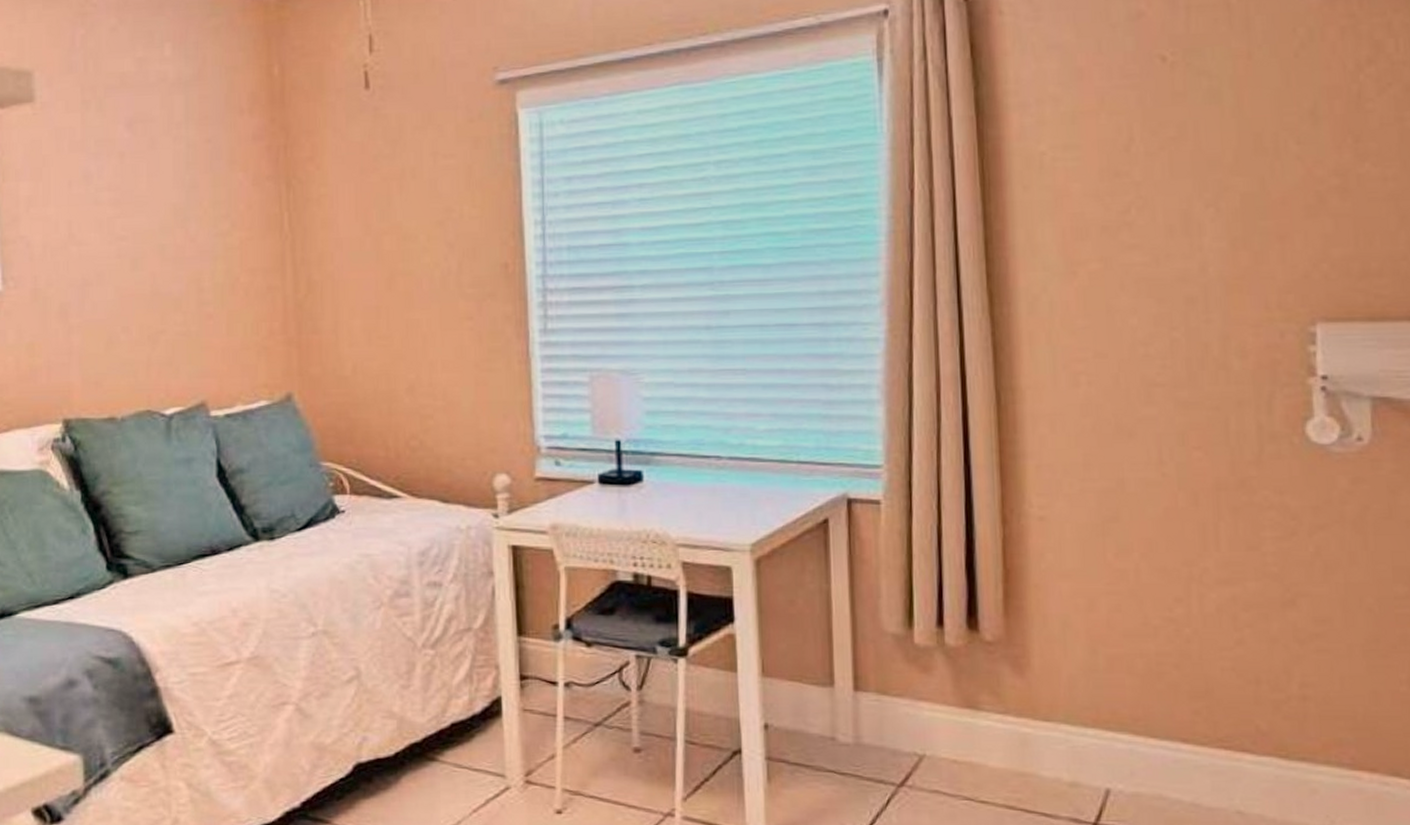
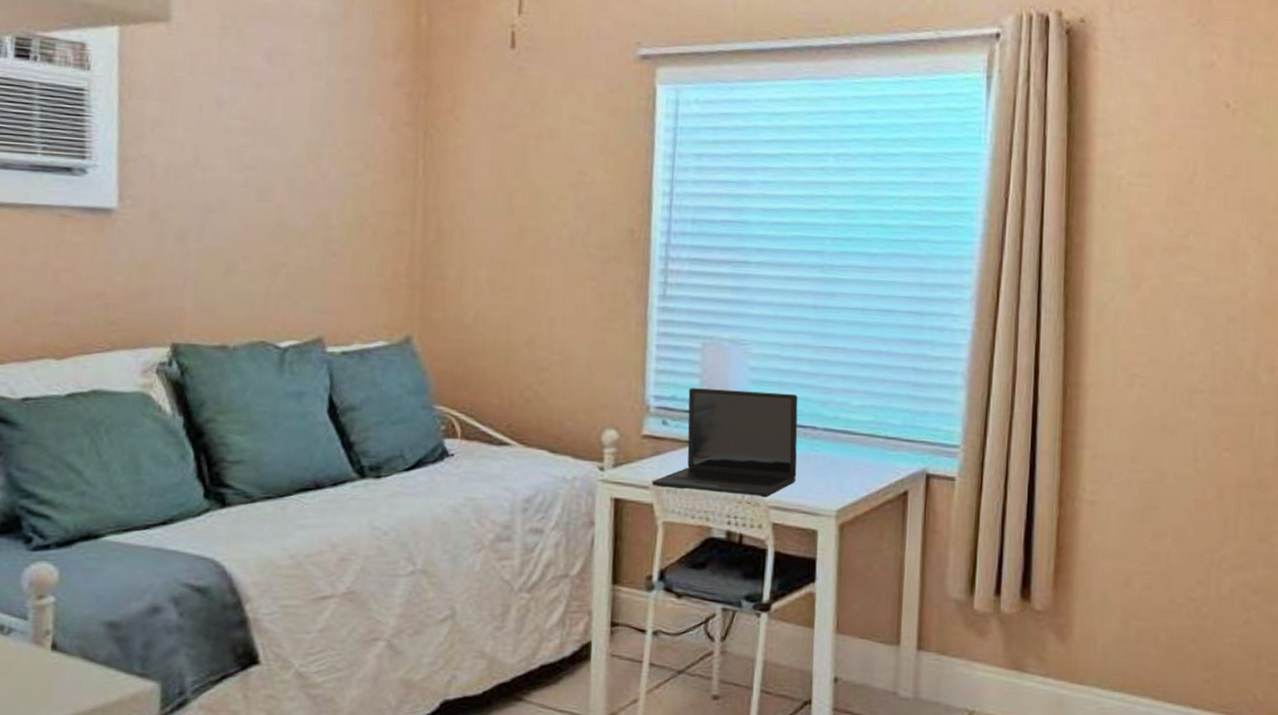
laptop: none [549,422,704,535] -> present [651,388,798,498]

